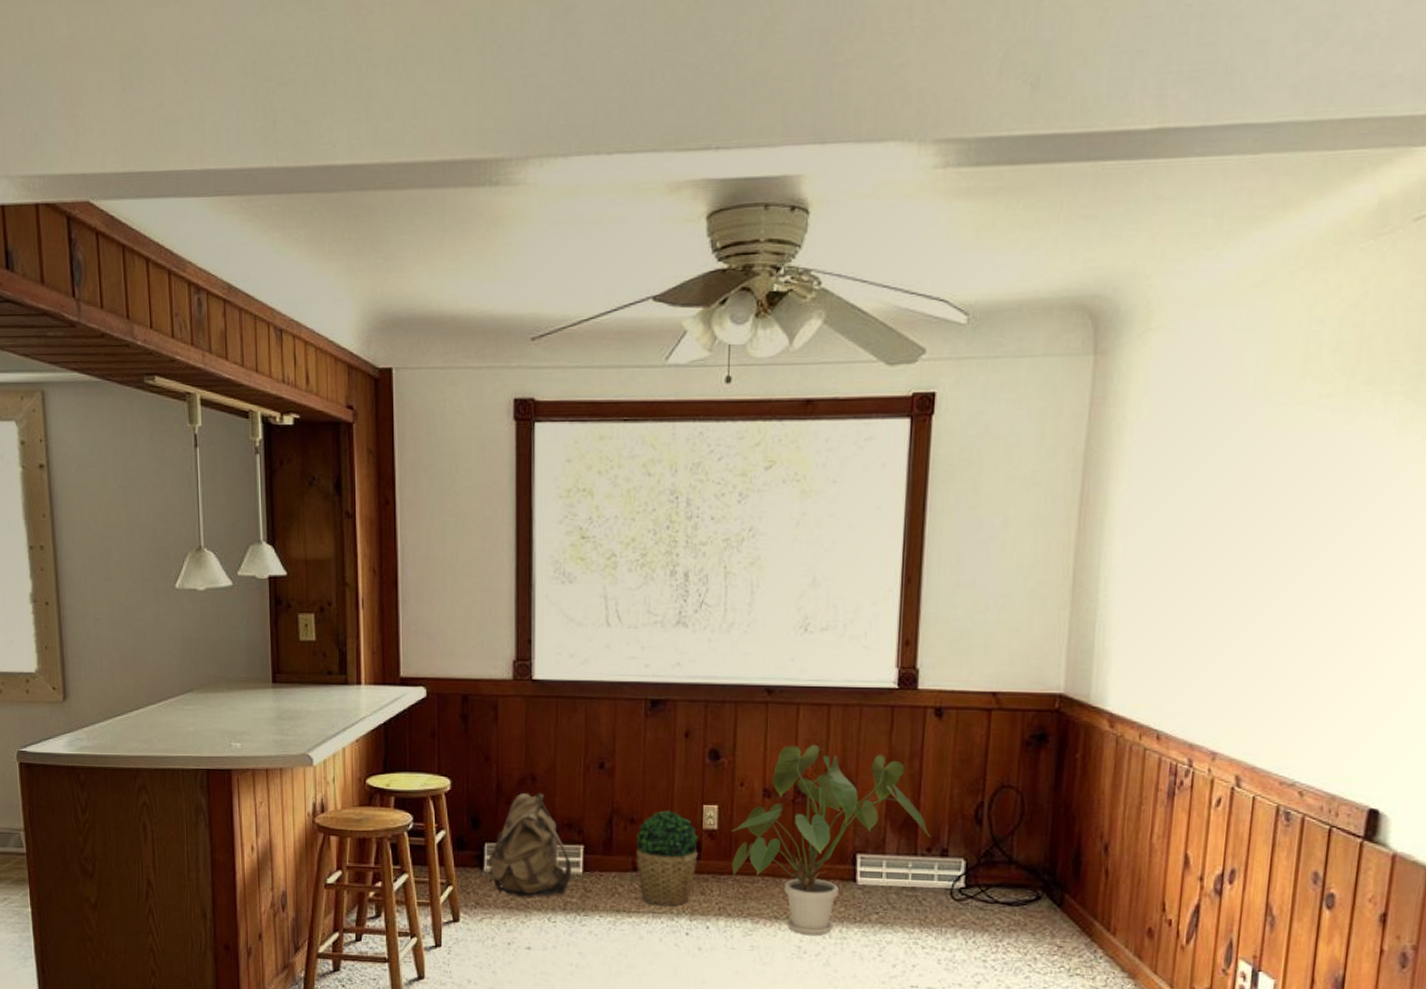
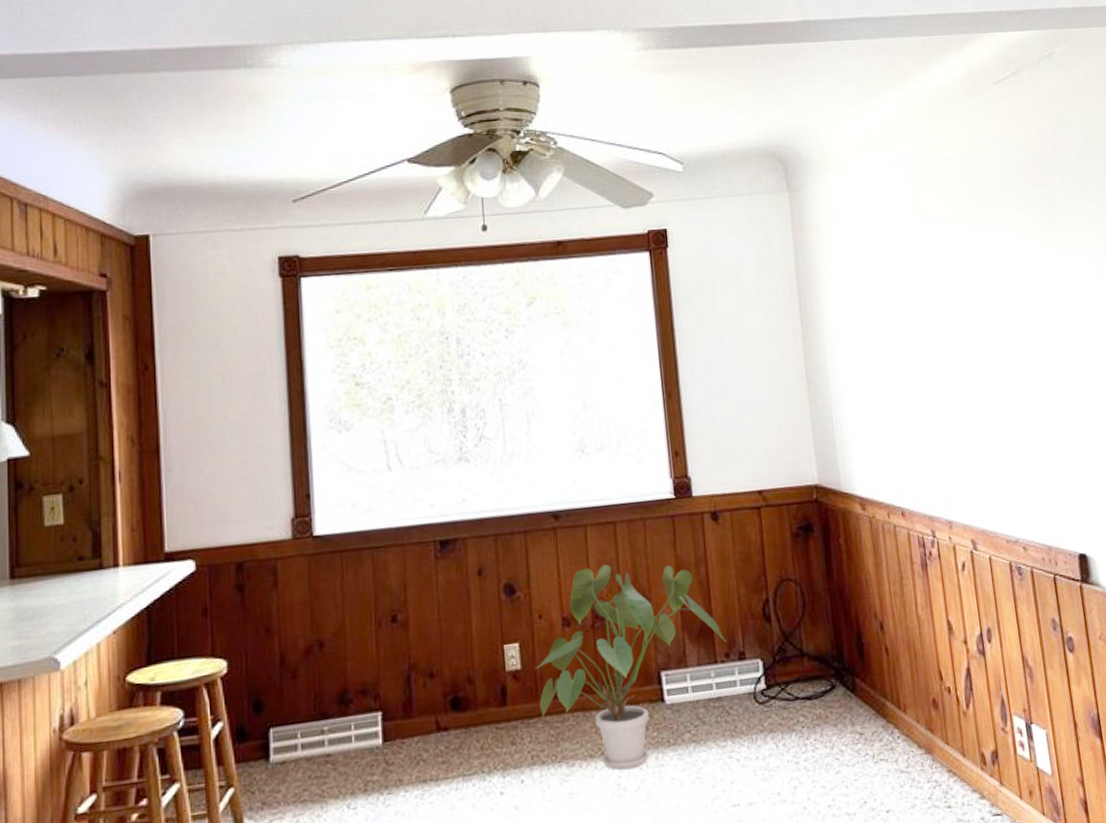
backpack: present [488,793,572,898] -> none [274,660,371,787]
potted plant: present [636,810,698,905] -> none [437,656,504,767]

